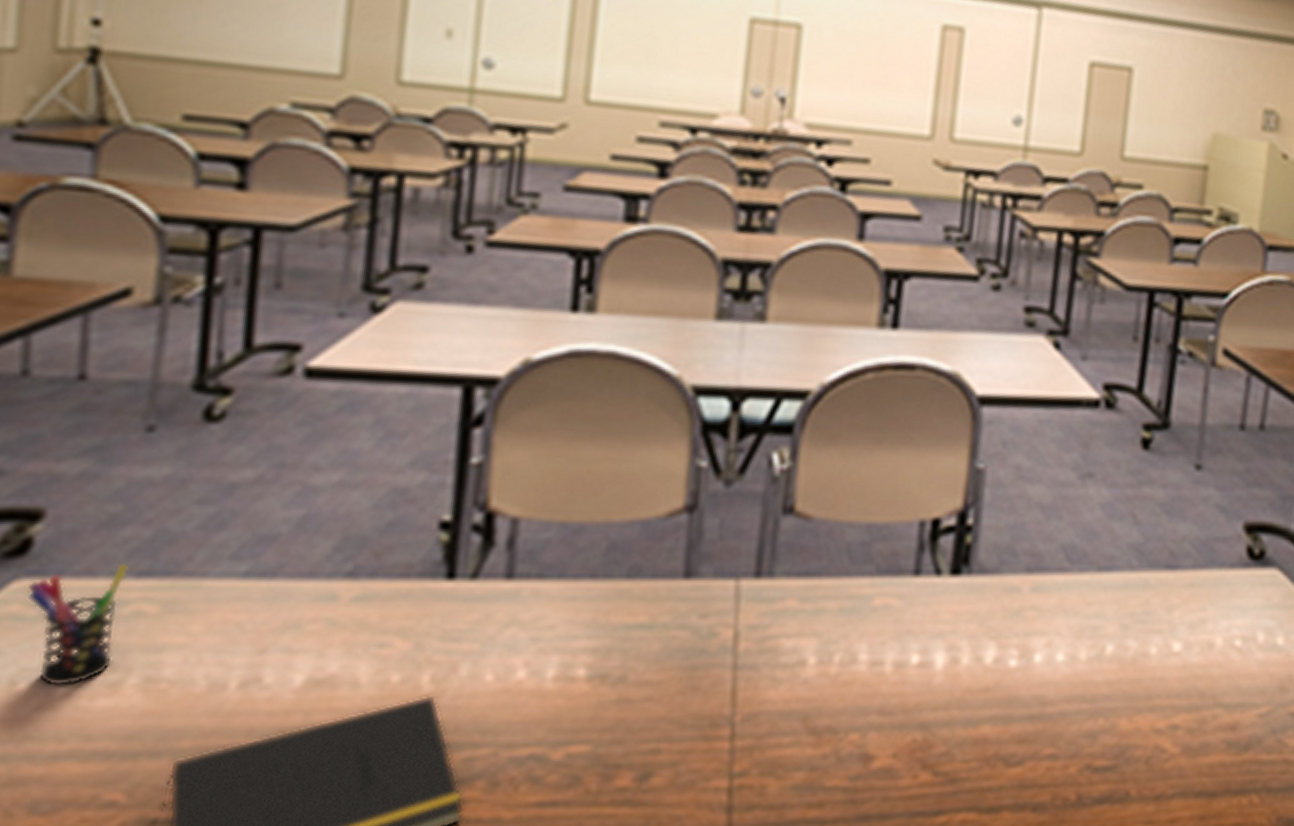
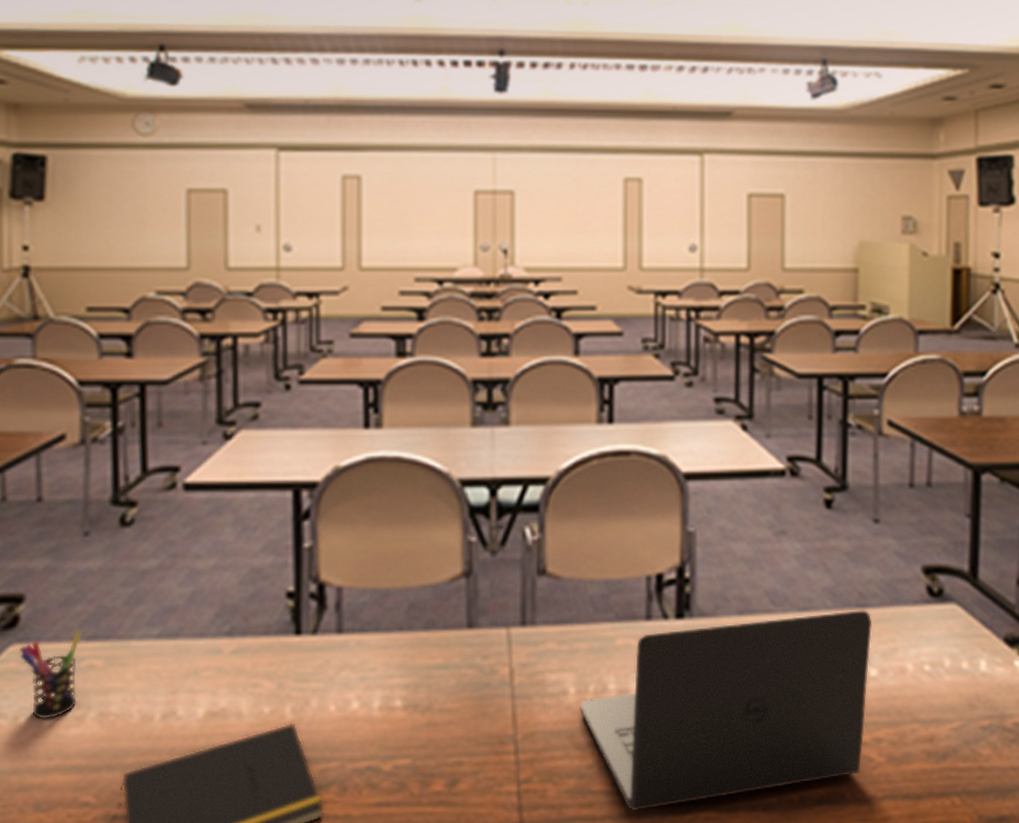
laptop: none [819,572,1182,812] -> present [580,610,873,811]

